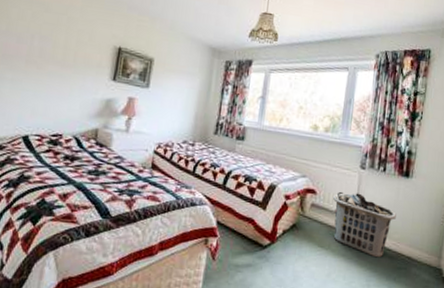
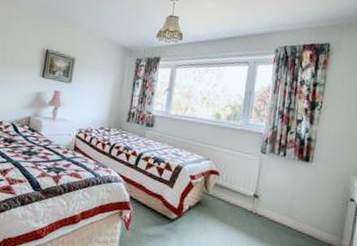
clothes hamper: present [333,191,396,258] -> none [235,173,297,235]

